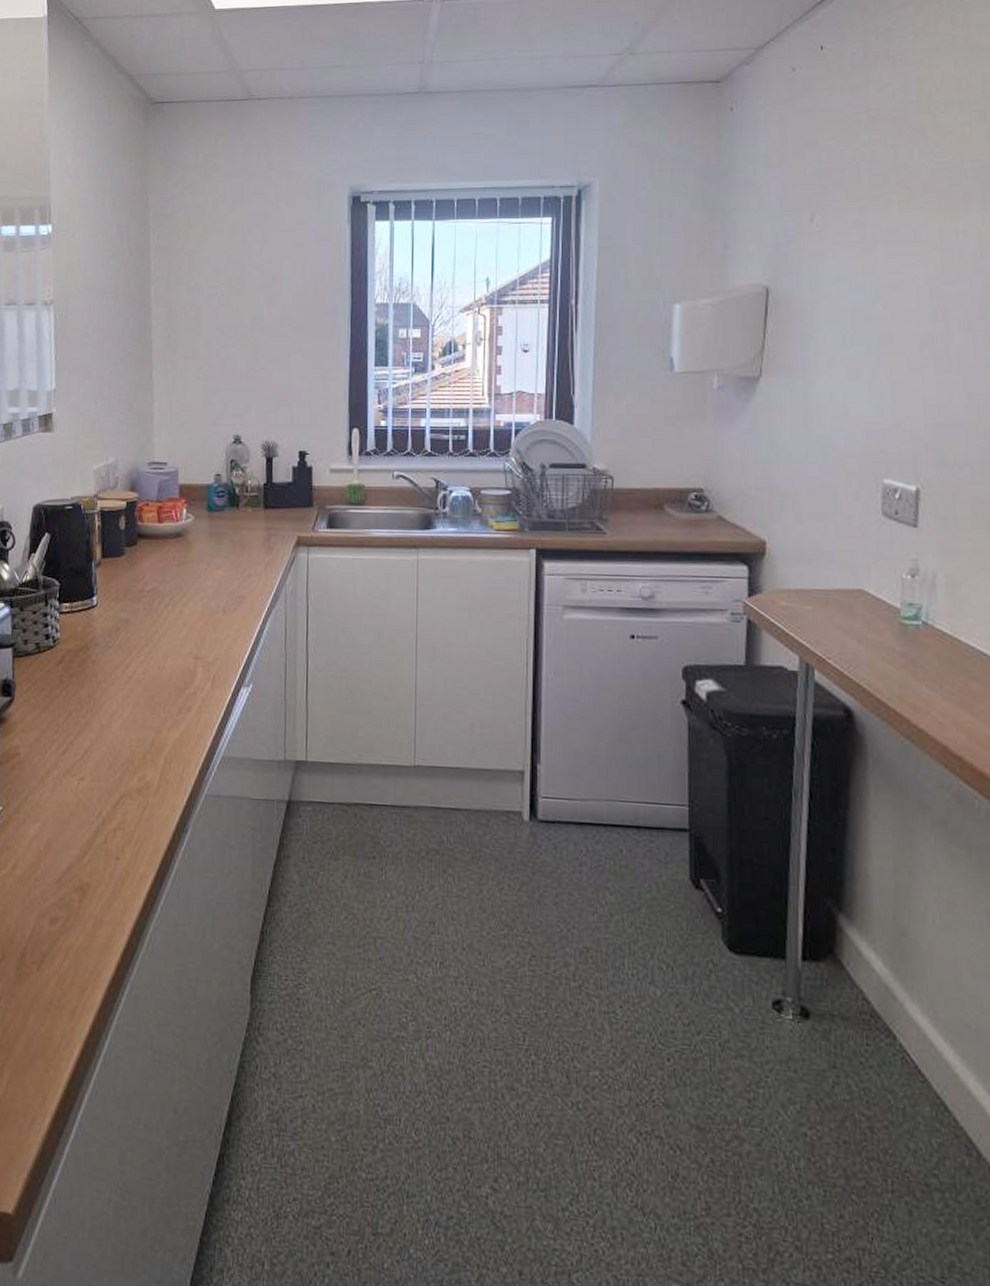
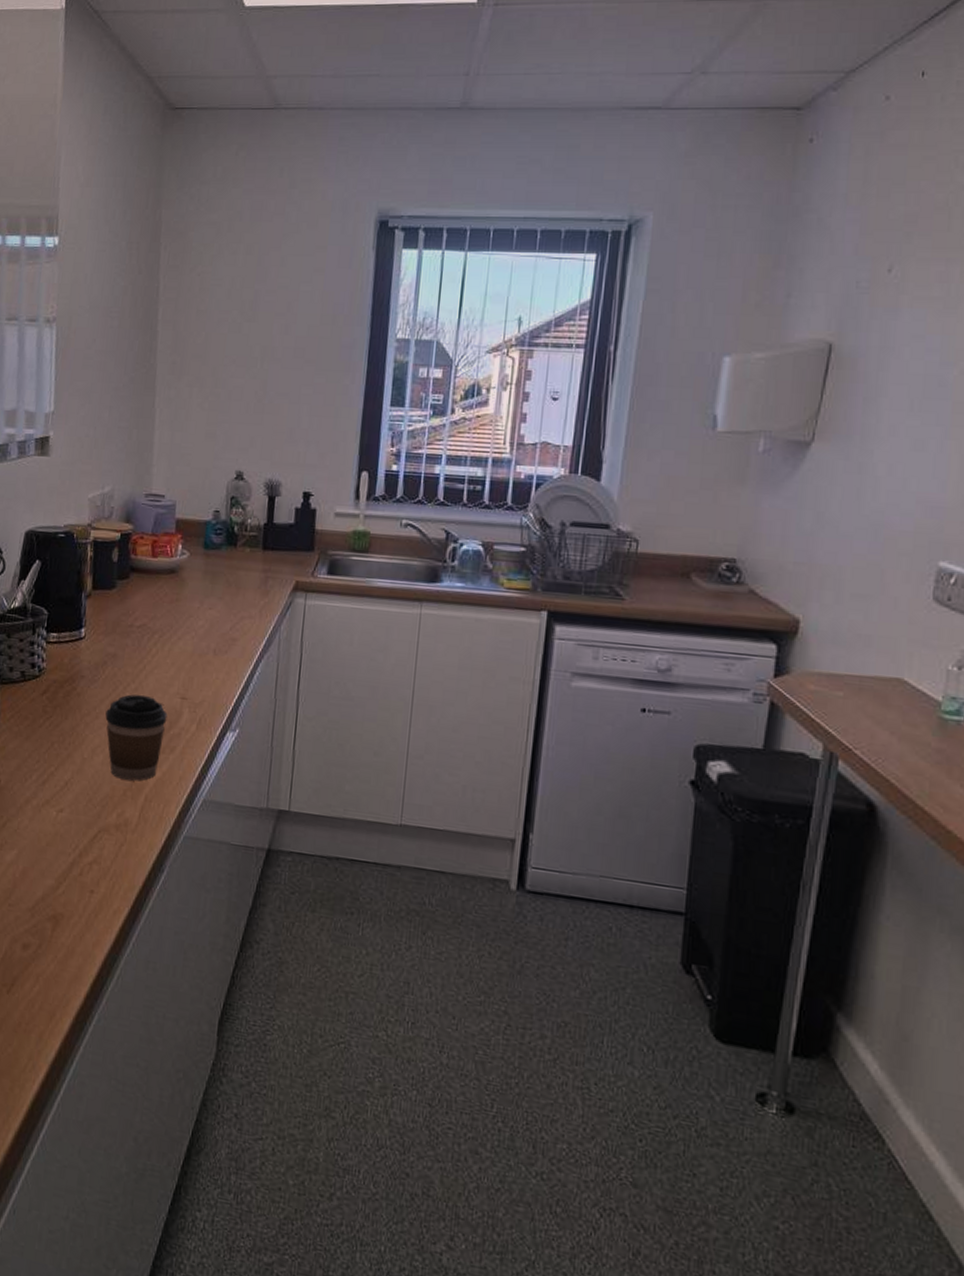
coffee cup: none [121,658,182,744] -> present [105,694,168,781]

